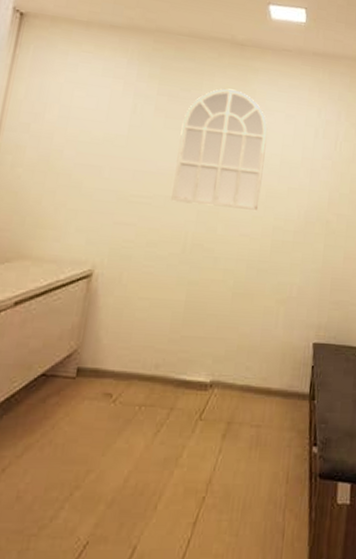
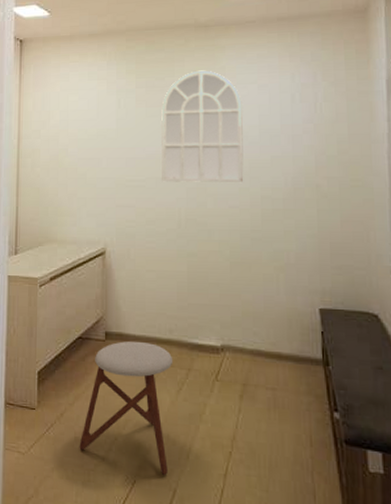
stool: none [20,378,155,531] -> present [79,341,173,475]

